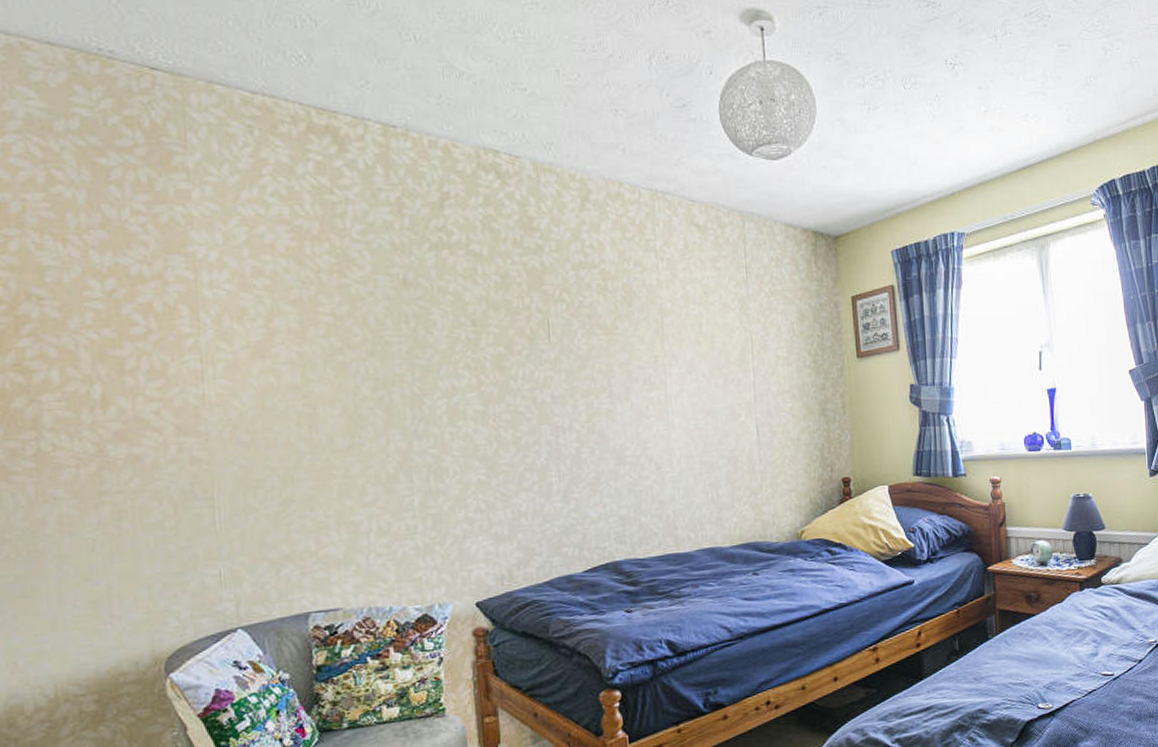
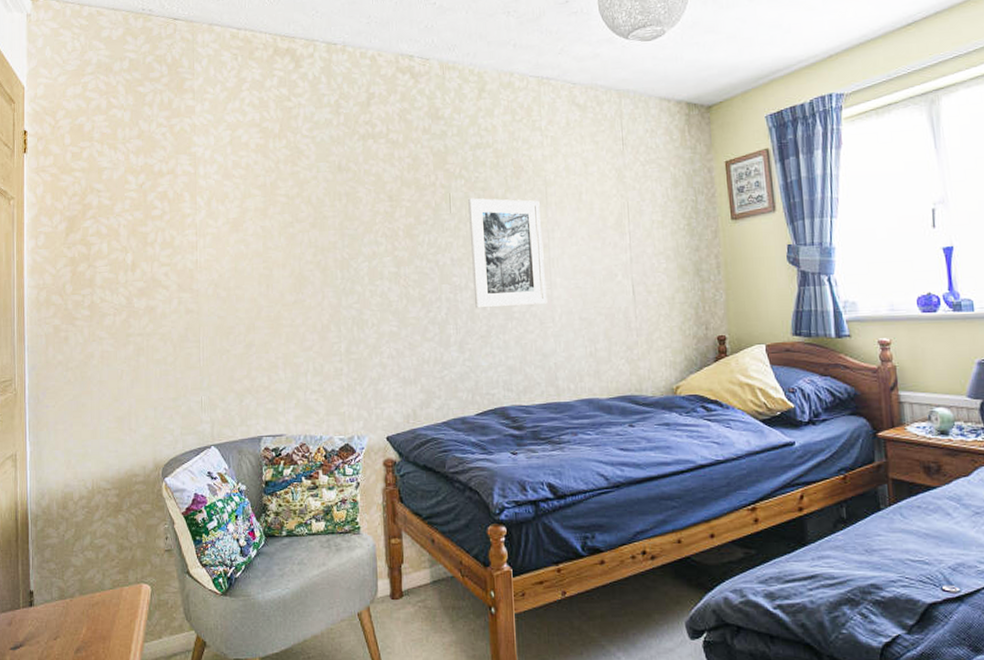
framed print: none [571,325,665,453] -> present [468,198,547,308]

